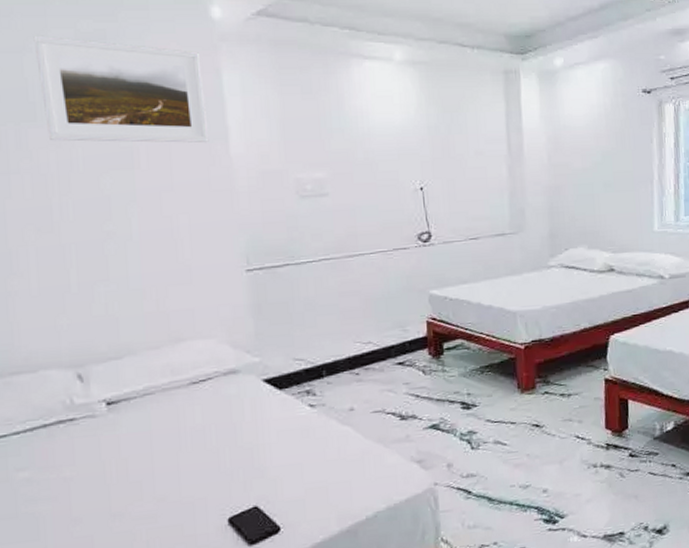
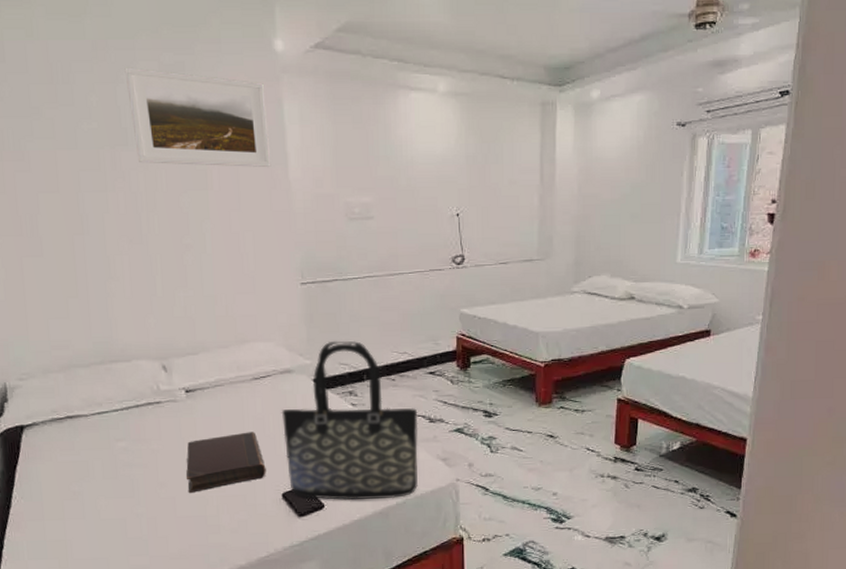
book: none [107,446,208,528] -> present [186,432,266,493]
tote bag: none [225,332,390,522] -> present [281,340,418,500]

